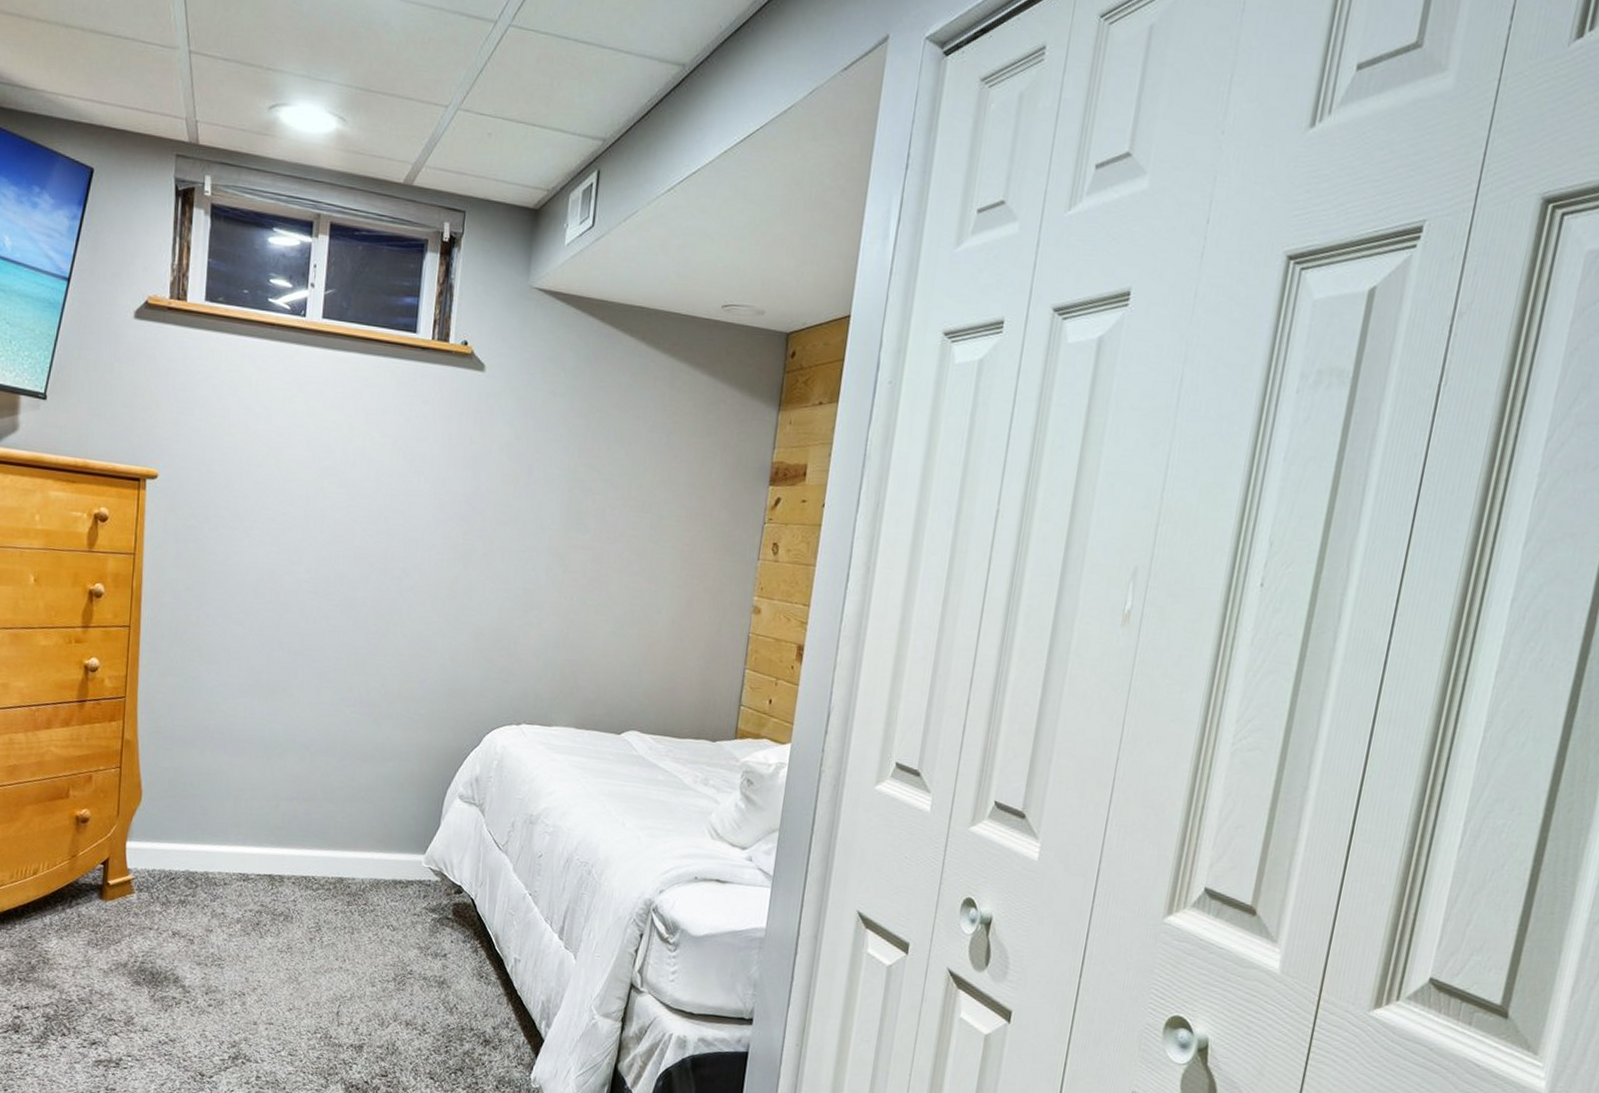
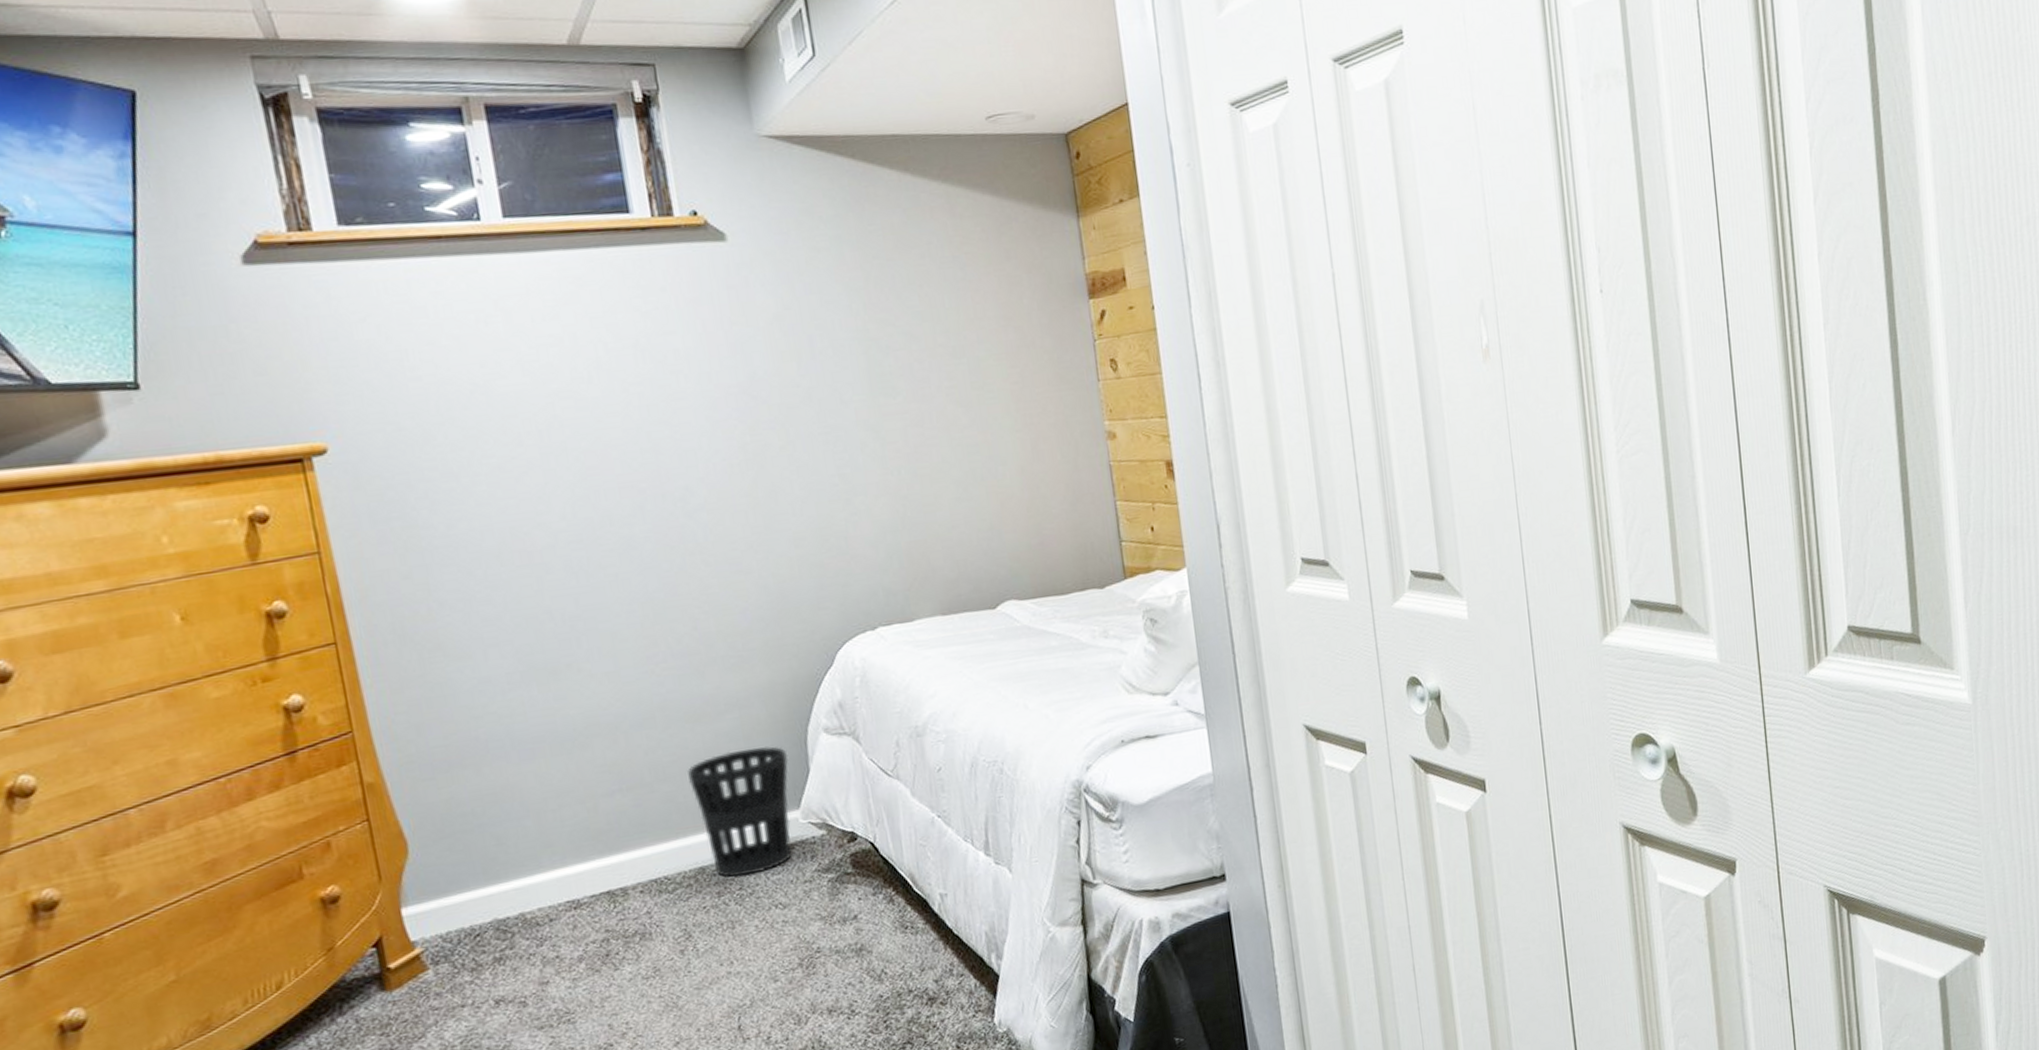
wastebasket: none [349,792,427,896] -> present [688,746,792,878]

